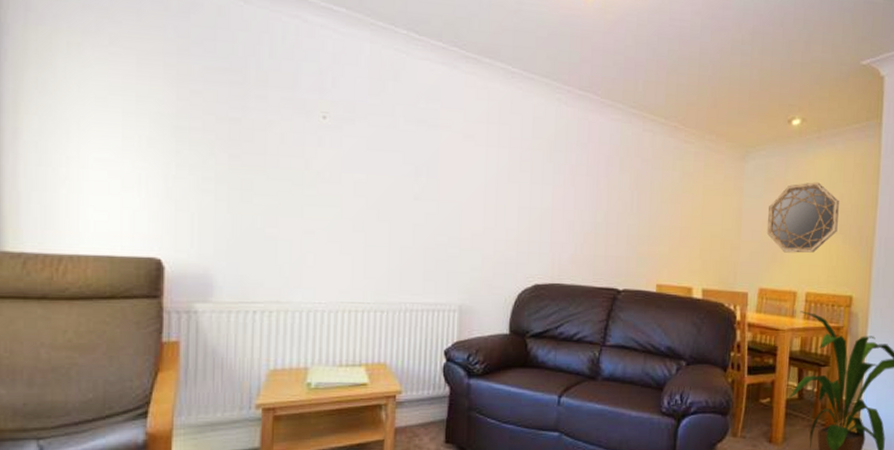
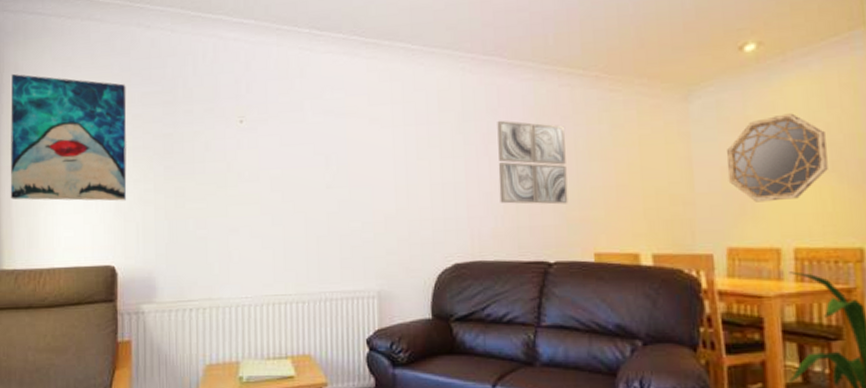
wall art: none [17,14,183,187] -> present [10,74,127,201]
wall art: none [581,154,643,239] -> present [497,120,568,205]

